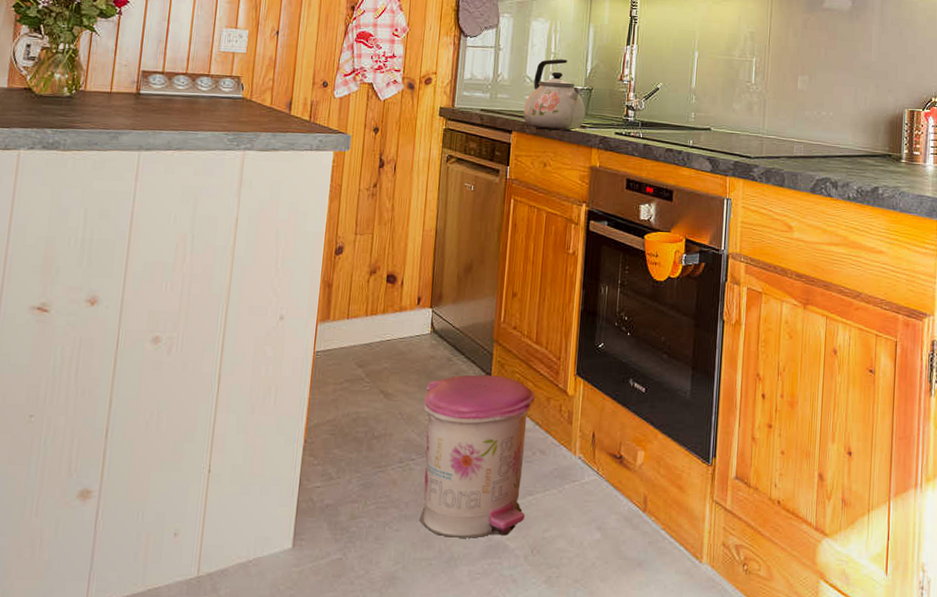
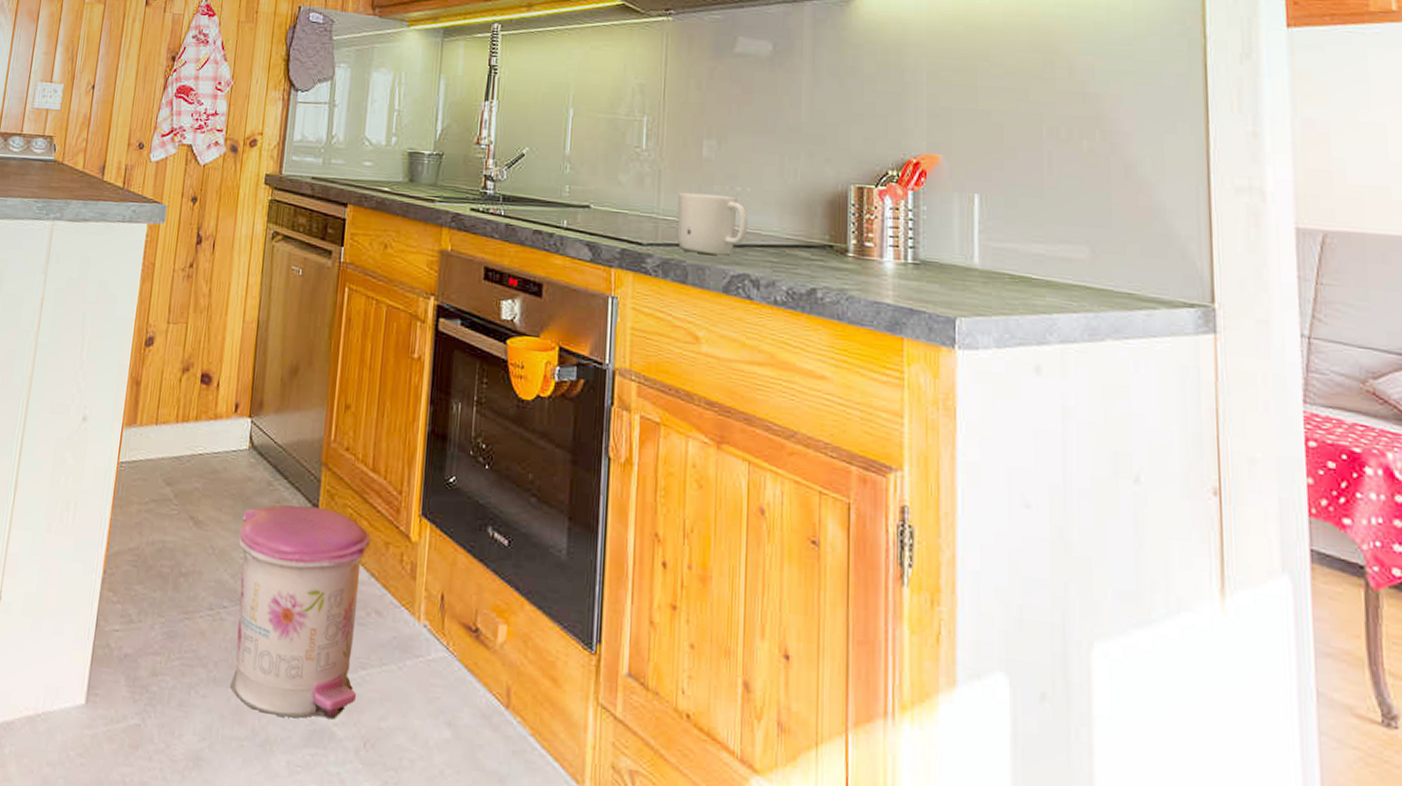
kettle: present [523,59,586,131] -> none [360,117,435,206]
mug: none [777,116,830,164] -> present [677,192,748,256]

